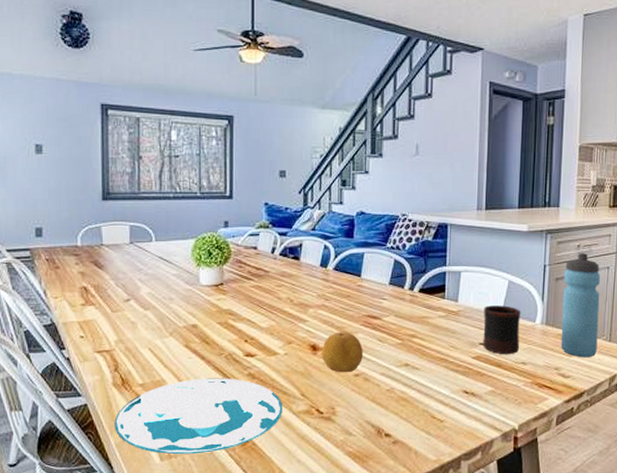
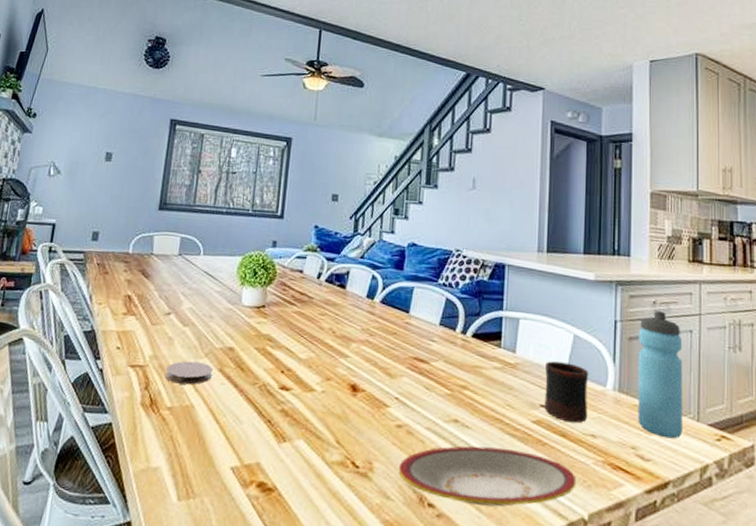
plate: present [114,378,283,455] -> none [135,408,315,498]
coaster: none [132,341,179,362] -> present [165,361,213,385]
fruit: present [322,332,363,373] -> none [362,372,408,422]
plate: none [358,383,509,430] -> present [398,446,577,507]

